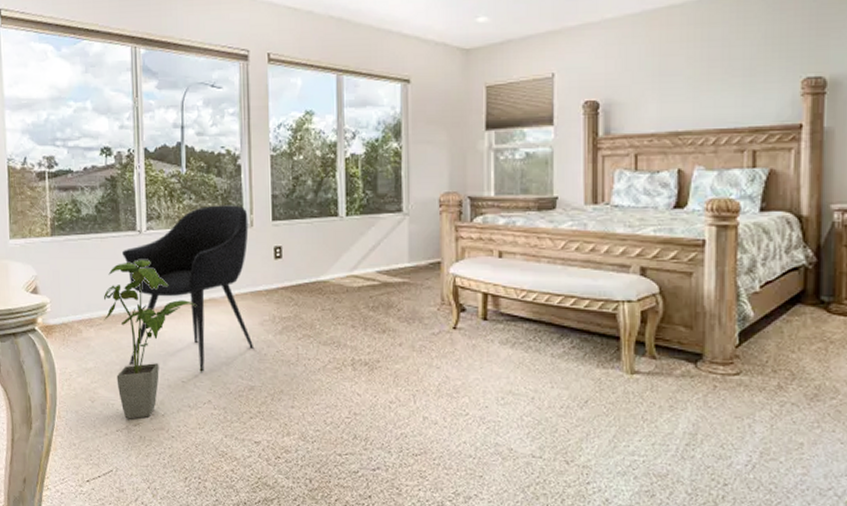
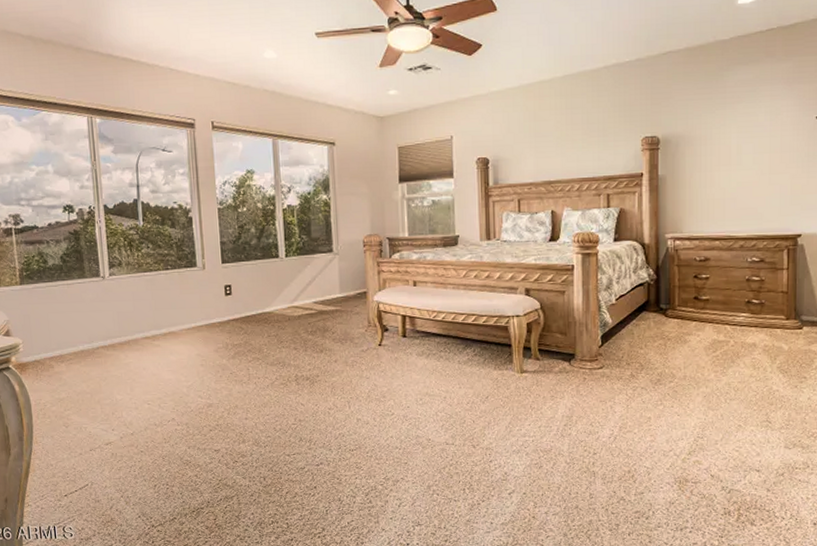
house plant: present [104,259,196,419] -> none [73,301,157,440]
armchair: present [122,205,255,372] -> none [88,251,211,395]

